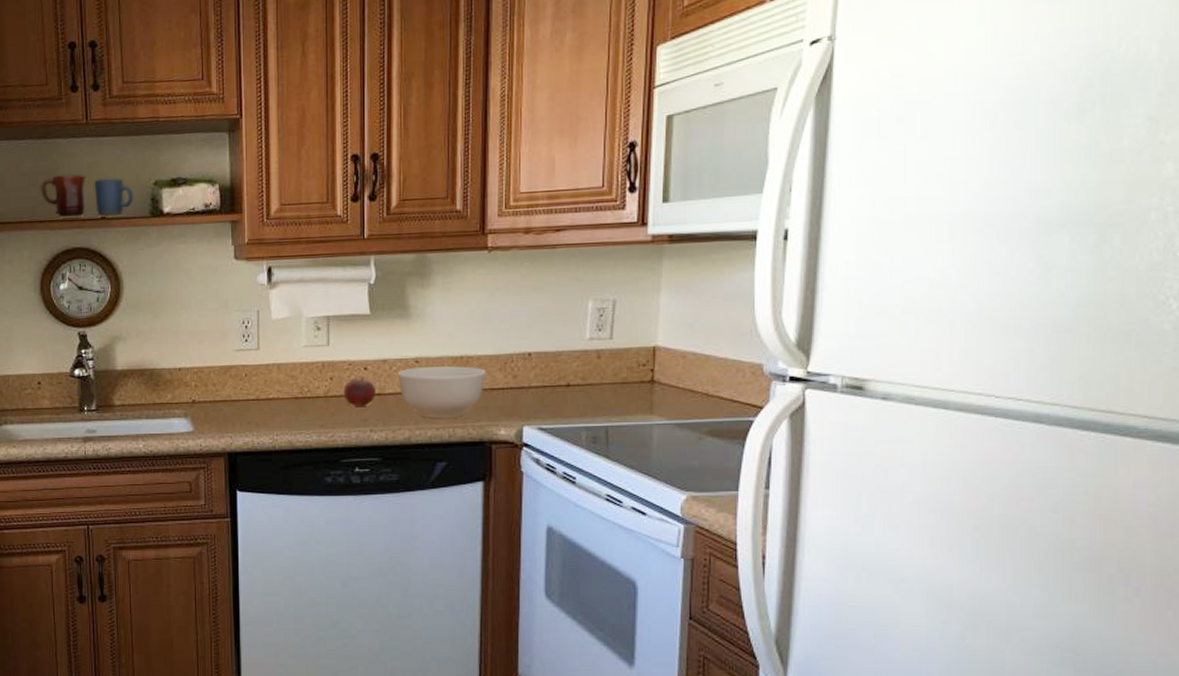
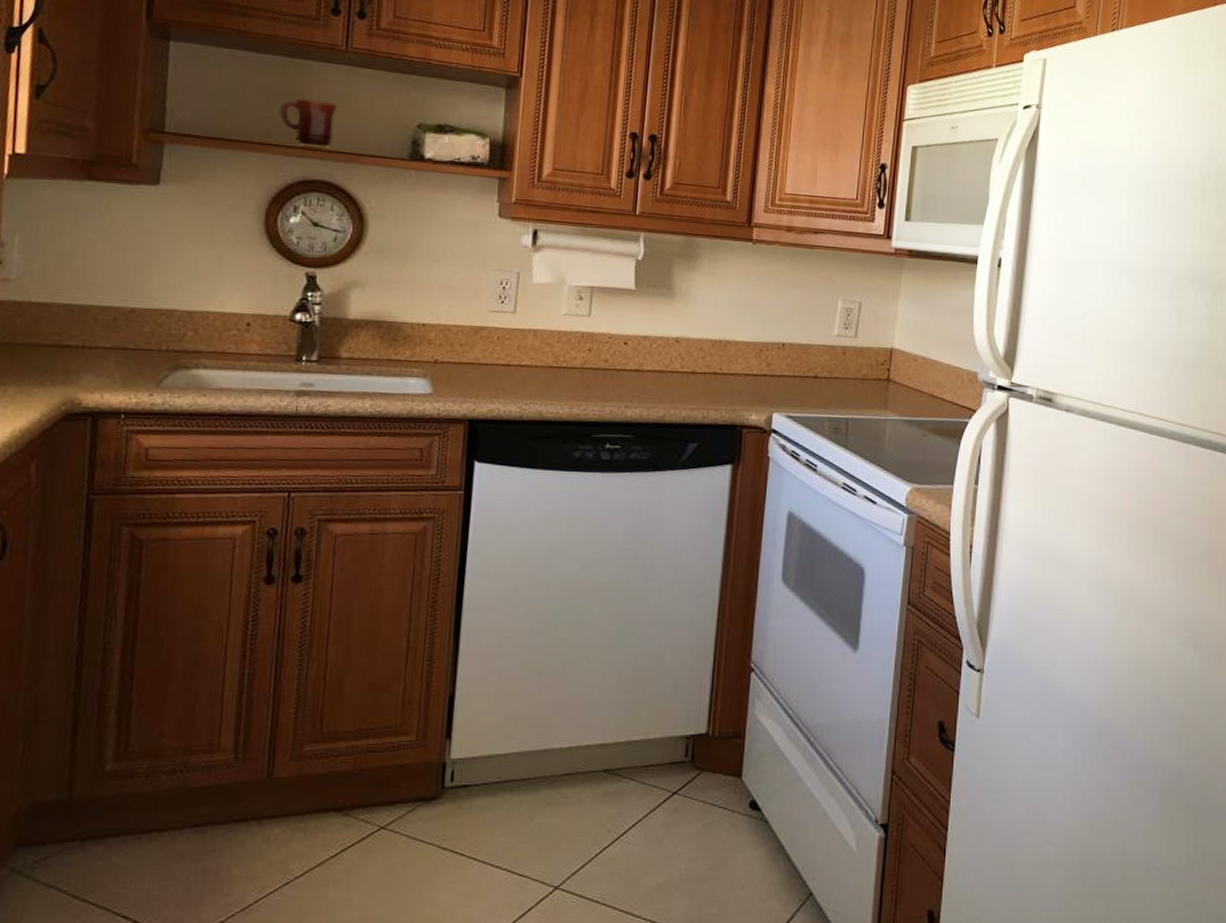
mug: present [94,179,133,217] -> none [346,112,392,154]
fruit: present [343,377,376,408] -> none [600,351,634,382]
bowl: present [398,366,486,419] -> none [657,347,742,401]

